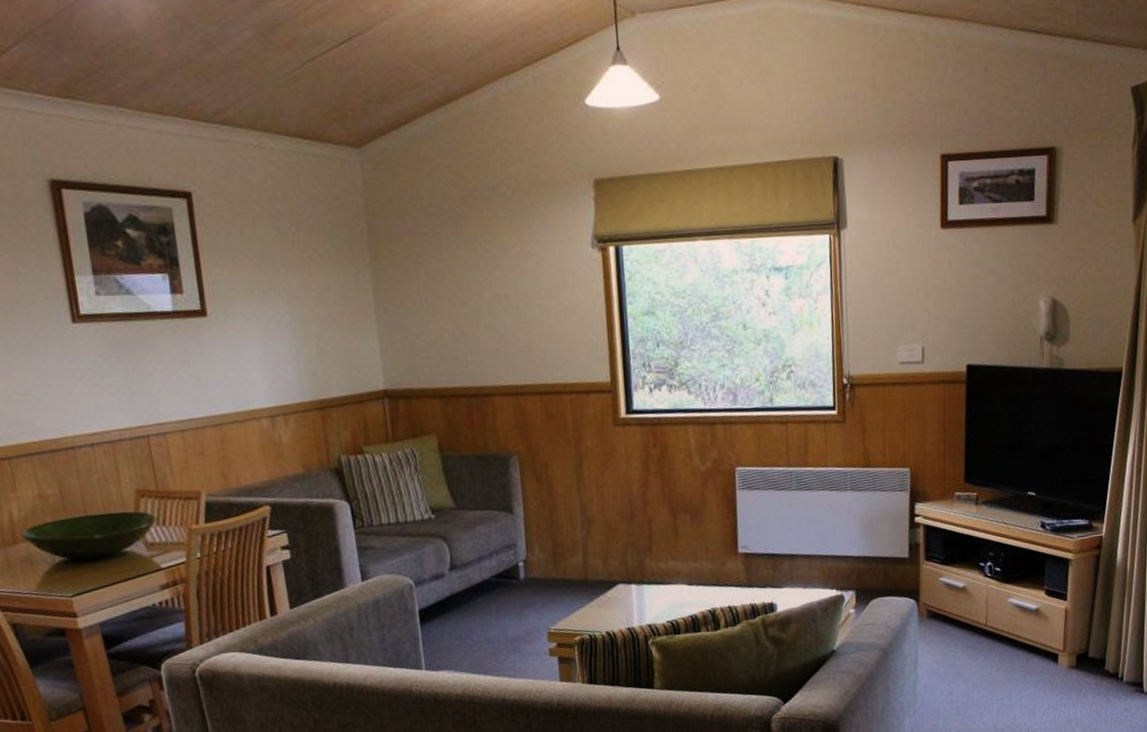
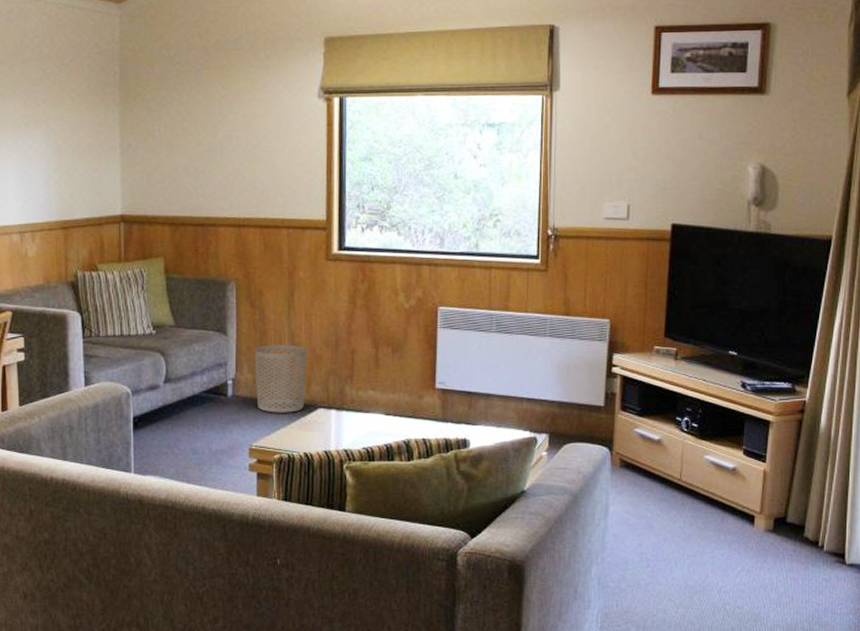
waste bin: none [545,519,603,593] -> present [254,344,307,413]

